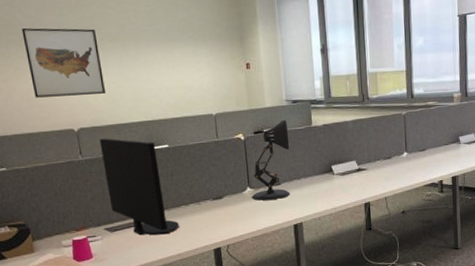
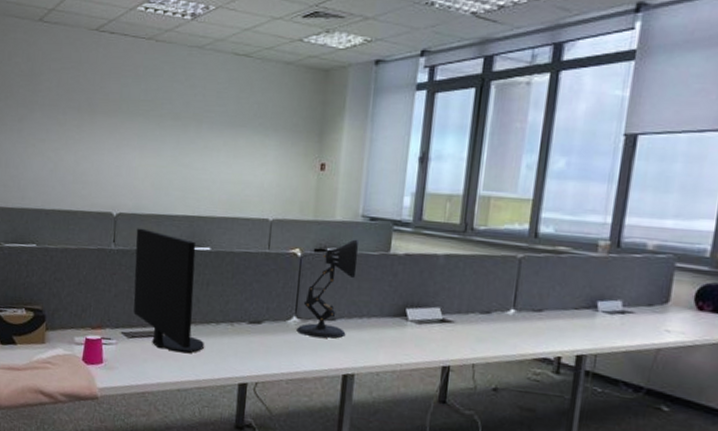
wall art: present [21,27,105,98] -> none [80,94,158,177]

